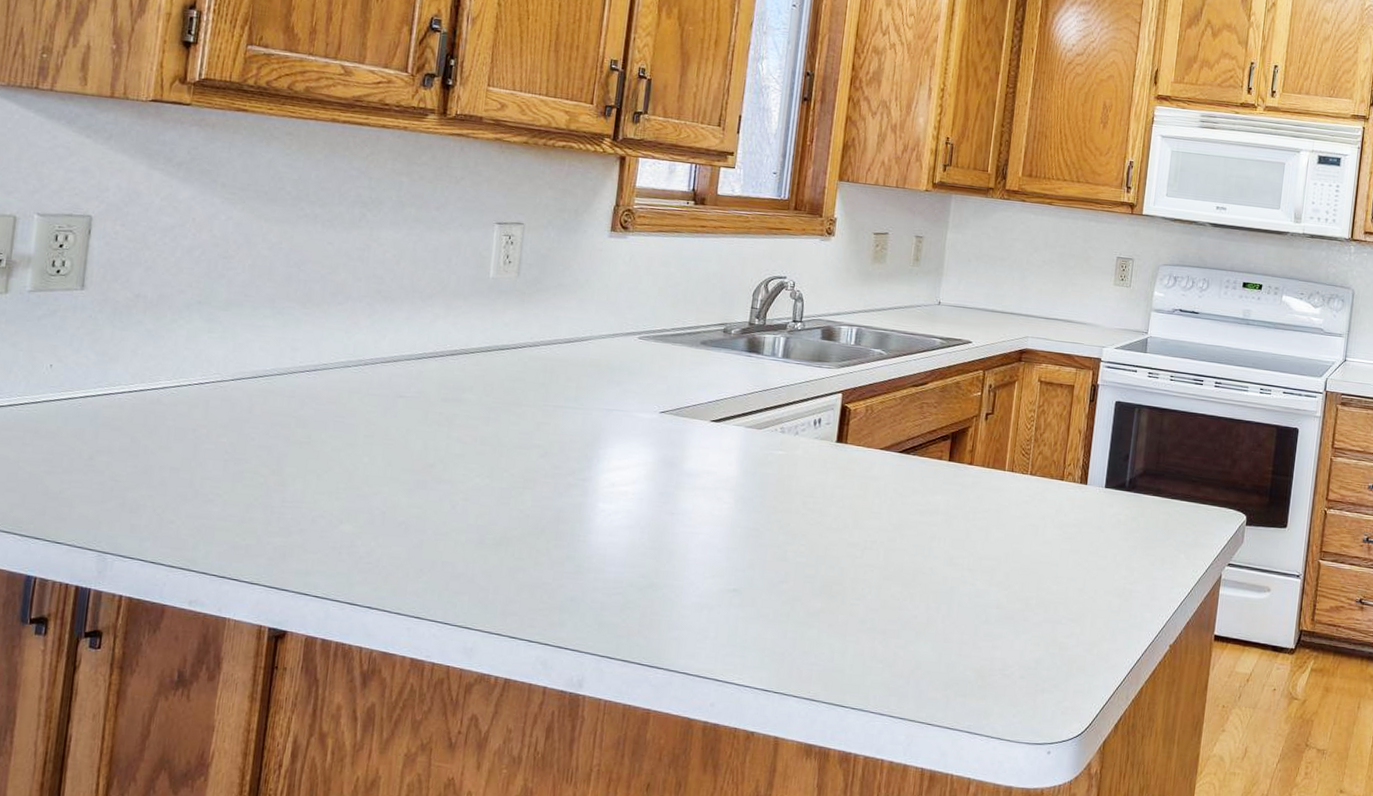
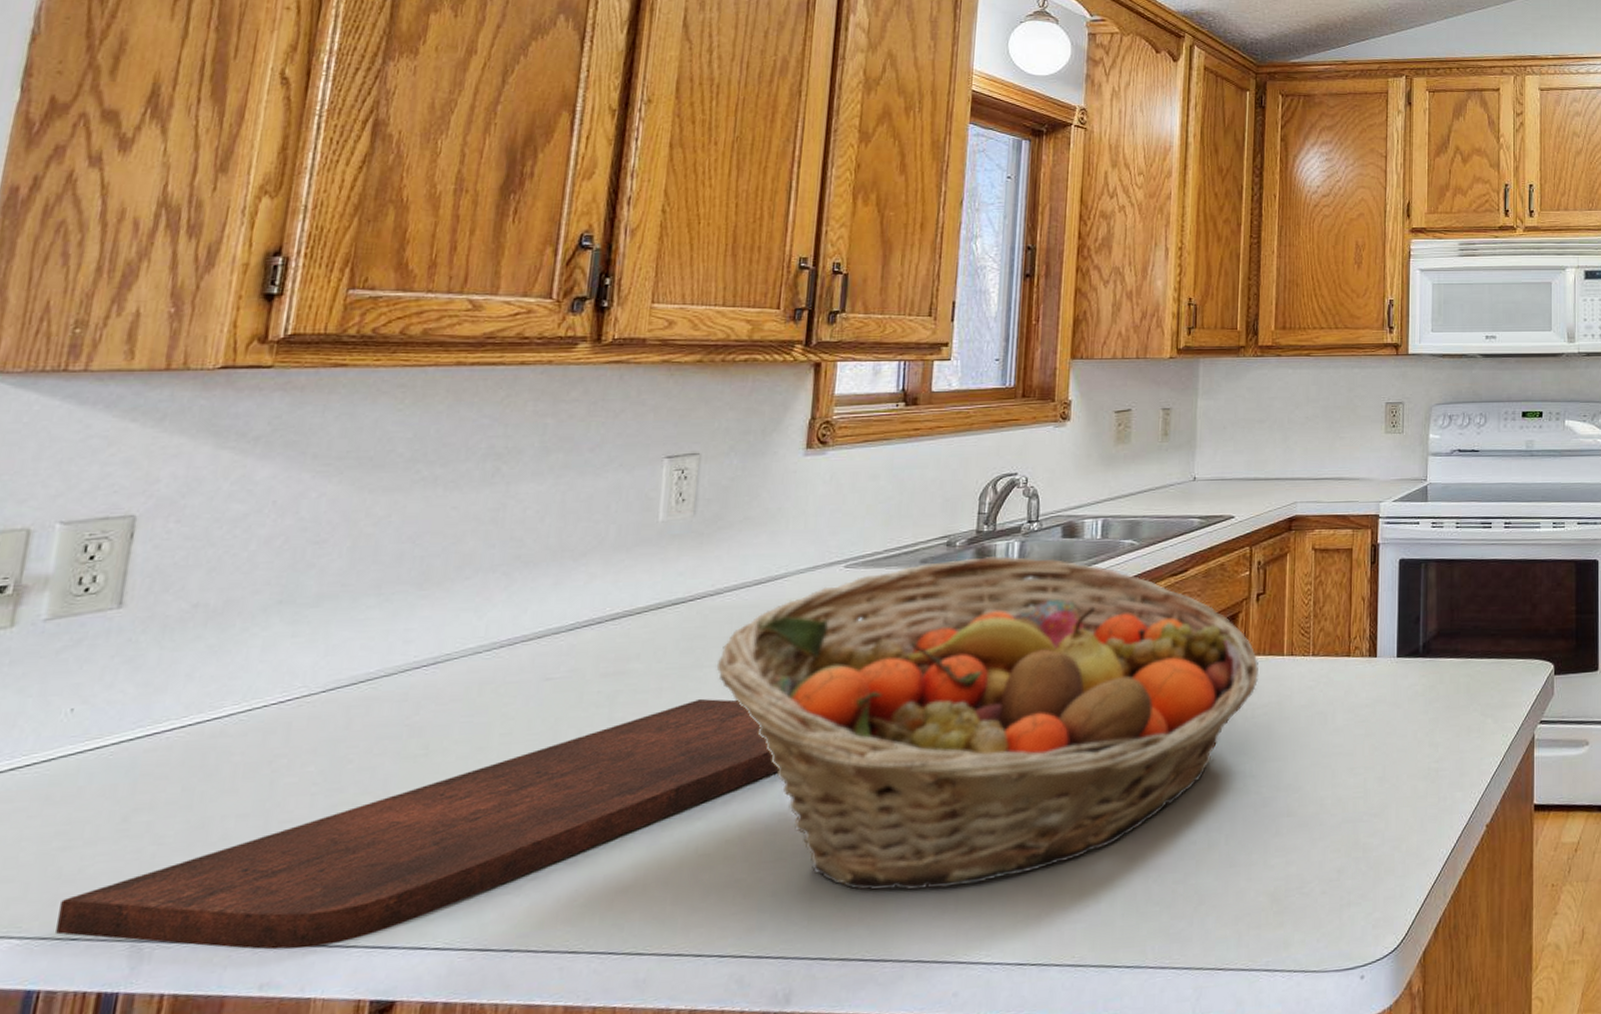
cutting board: none [46,431,580,580] -> present [56,698,779,950]
fruit basket: none [532,345,983,620] -> present [716,556,1259,891]

